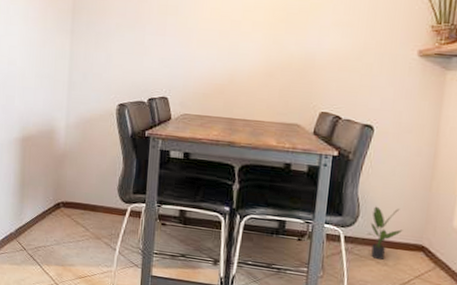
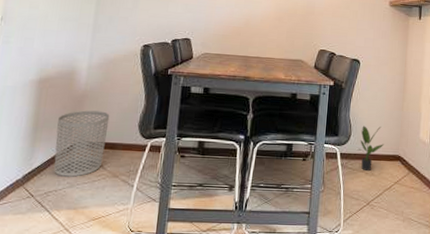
waste bin: none [41,170,90,236] -> present [54,110,110,177]

